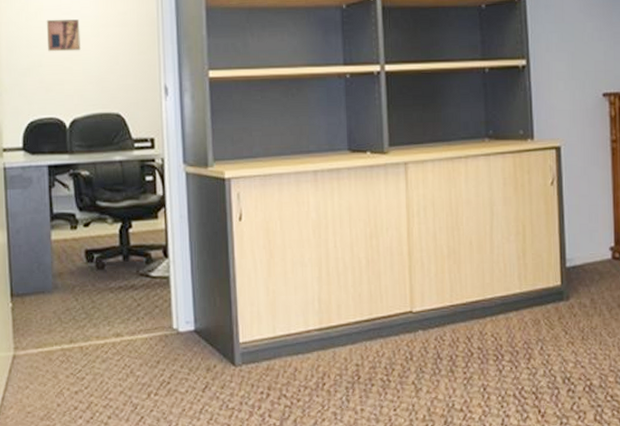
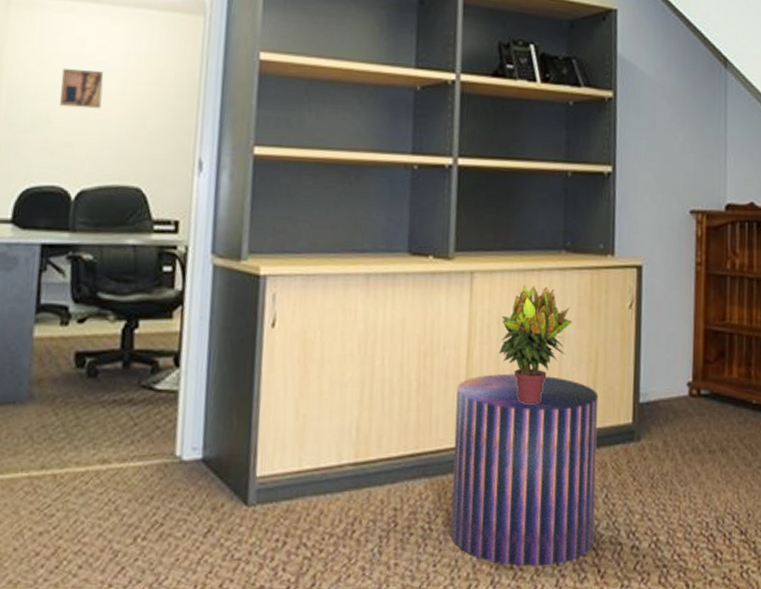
stool: none [401,248,533,409] -> present [450,373,599,566]
potted plant: none [435,170,499,272] -> present [498,285,572,403]

